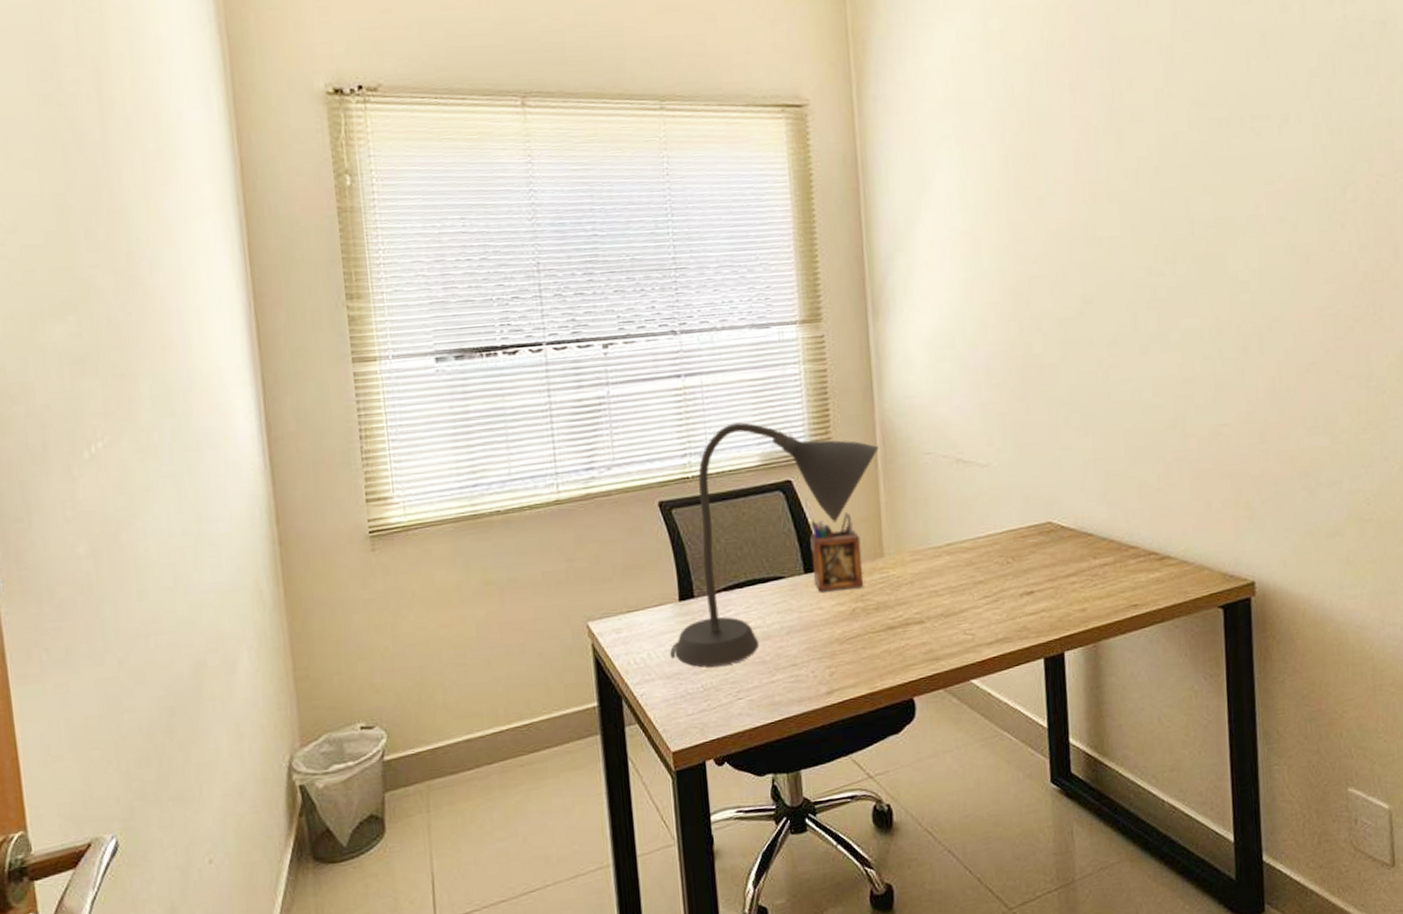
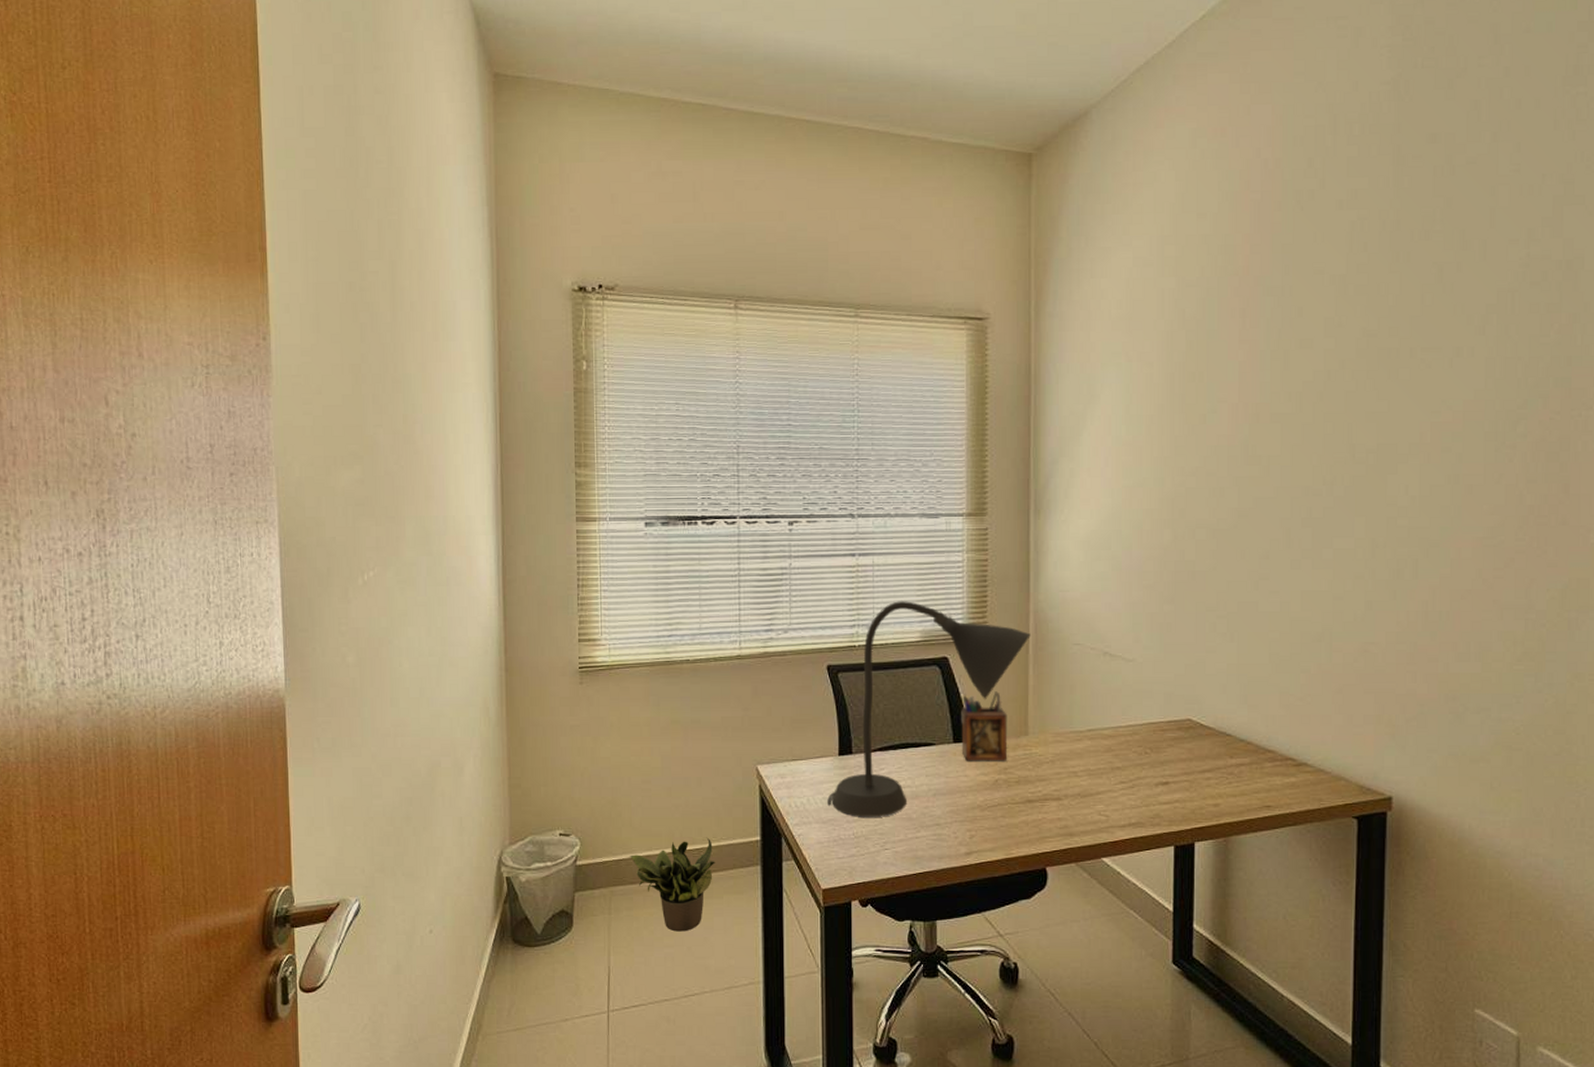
potted plant: none [447,710,548,822] -> present [630,837,715,932]

